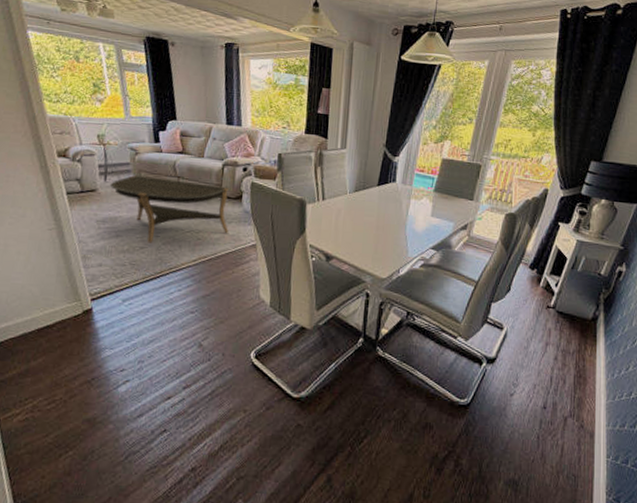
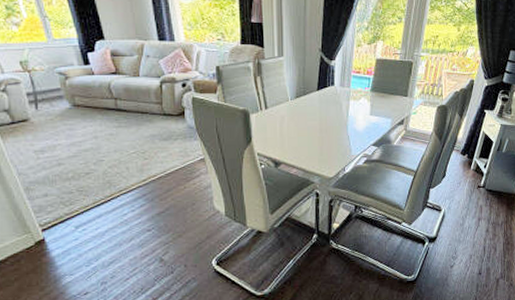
coffee table: present [110,175,230,243] -> none [42,101,175,168]

